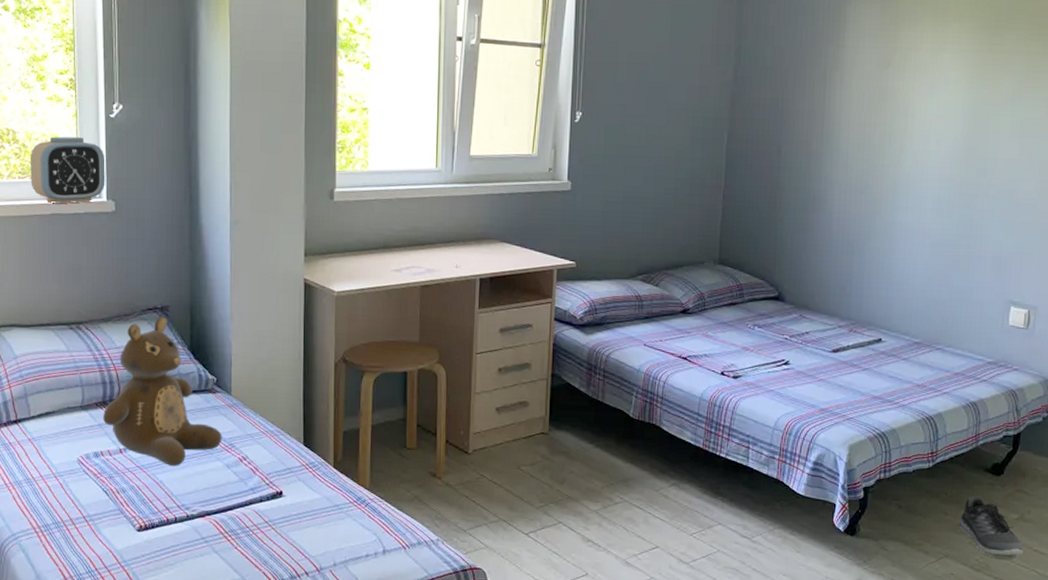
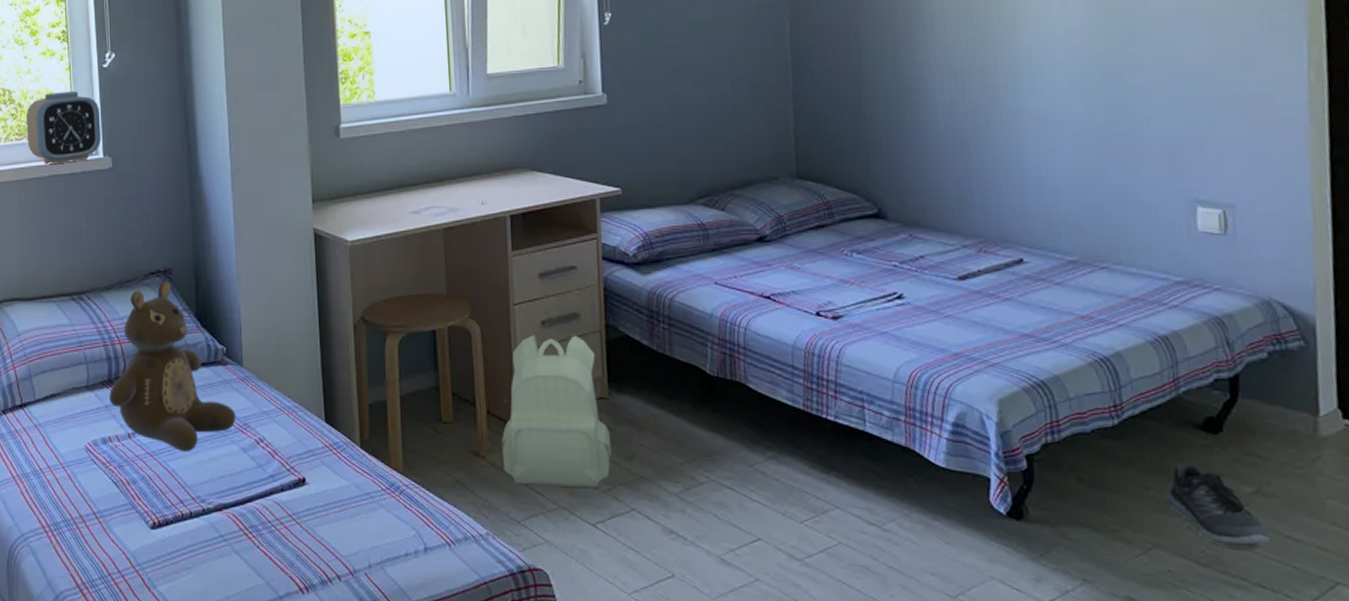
backpack: none [455,379,548,506] -> present [501,335,612,489]

